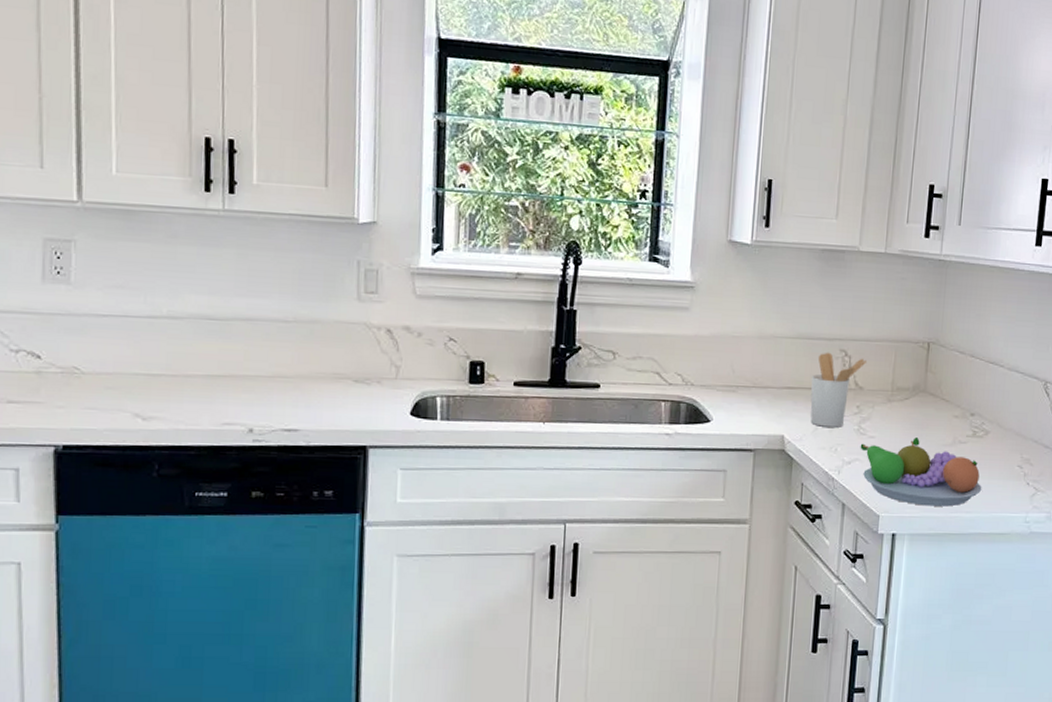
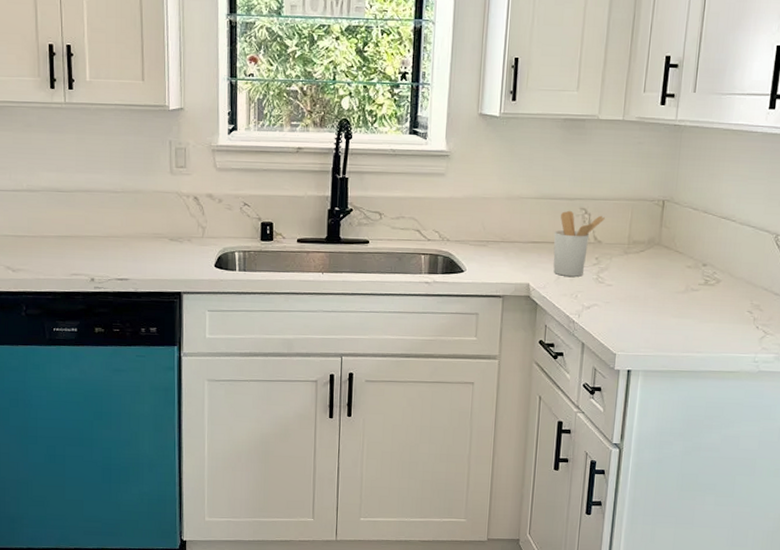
fruit bowl: present [860,437,982,507] -> none [598,286,713,347]

